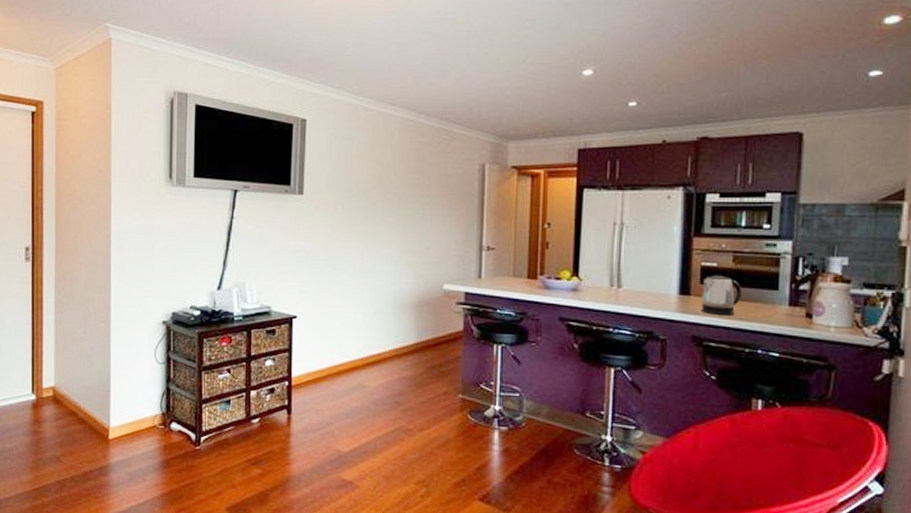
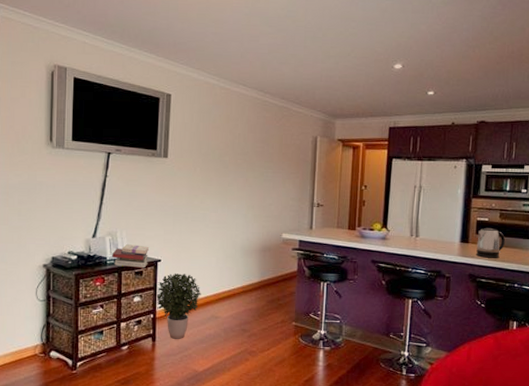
books: none [240,298,283,327] -> present [112,244,150,269]
potted plant: none [292,332,345,412] -> present [156,273,201,339]

